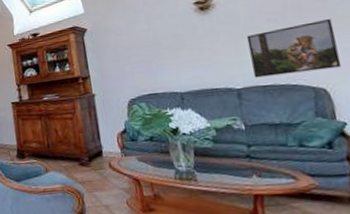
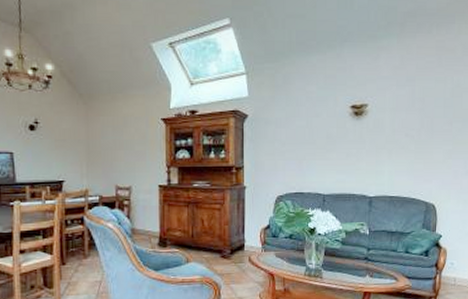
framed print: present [246,19,342,78] -> none [385,143,452,188]

